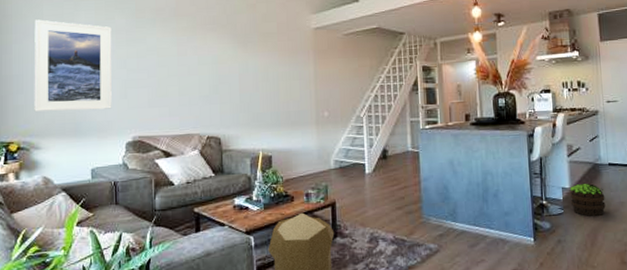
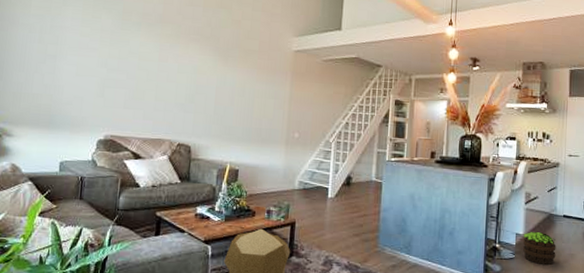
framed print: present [34,19,112,112] -> none [11,9,97,105]

